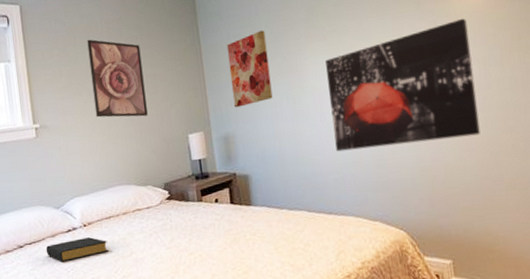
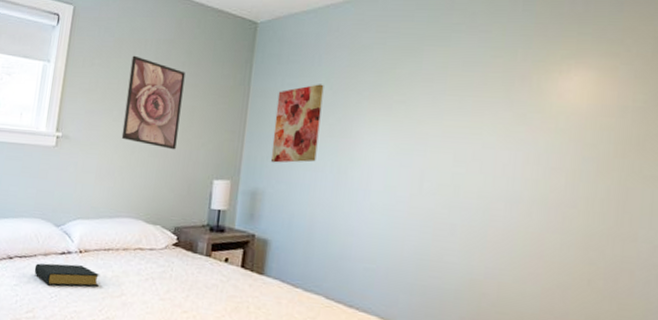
wall art: present [326,18,480,152] -> none [374,118,563,259]

